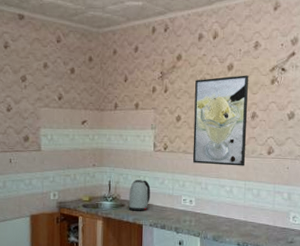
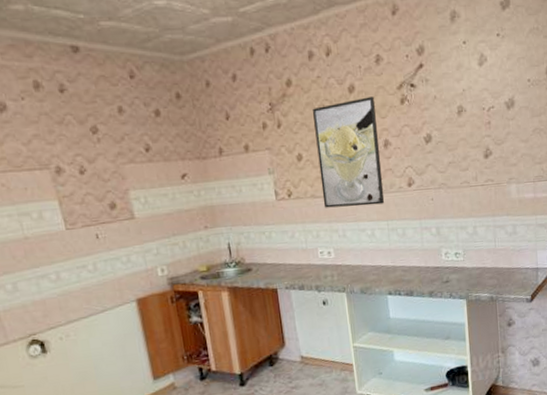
kettle: present [128,179,151,211] -> none [254,236,282,275]

